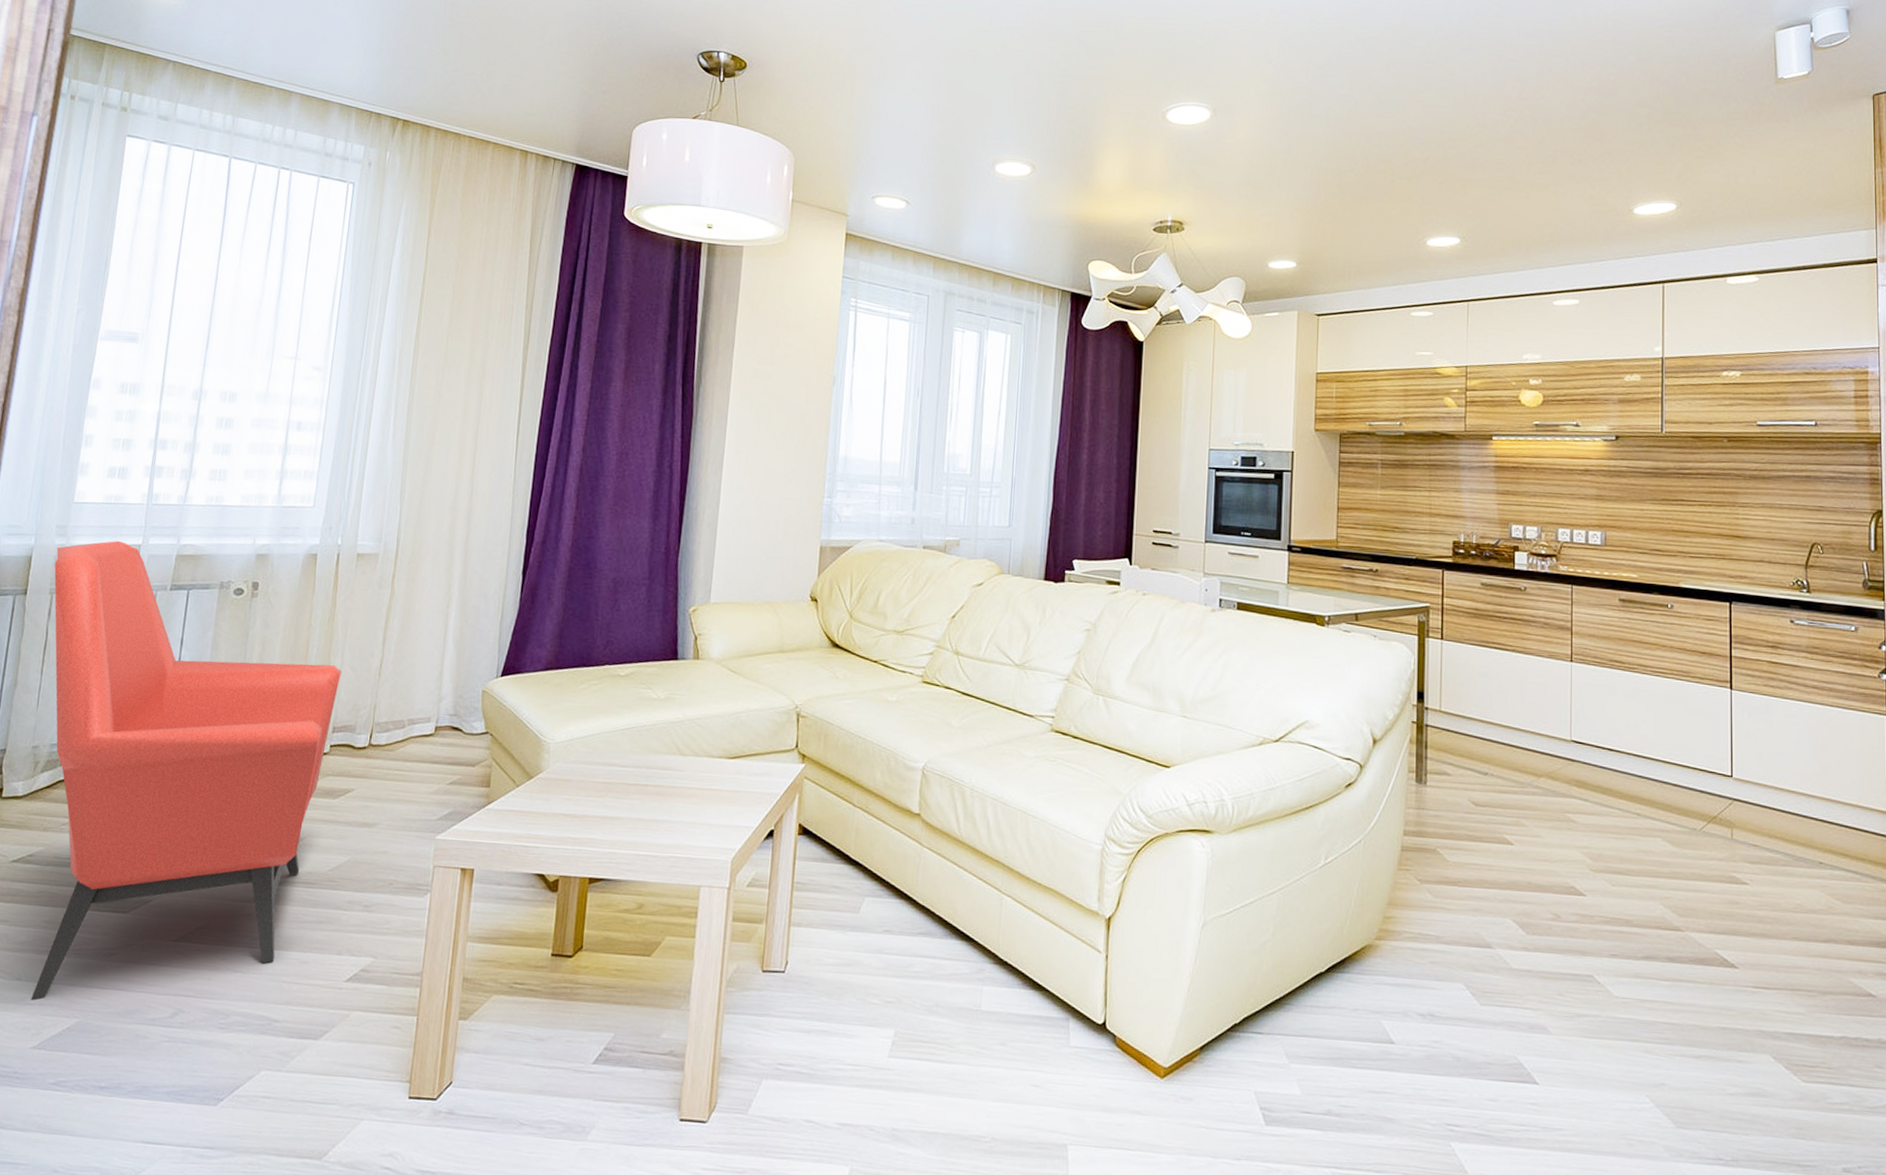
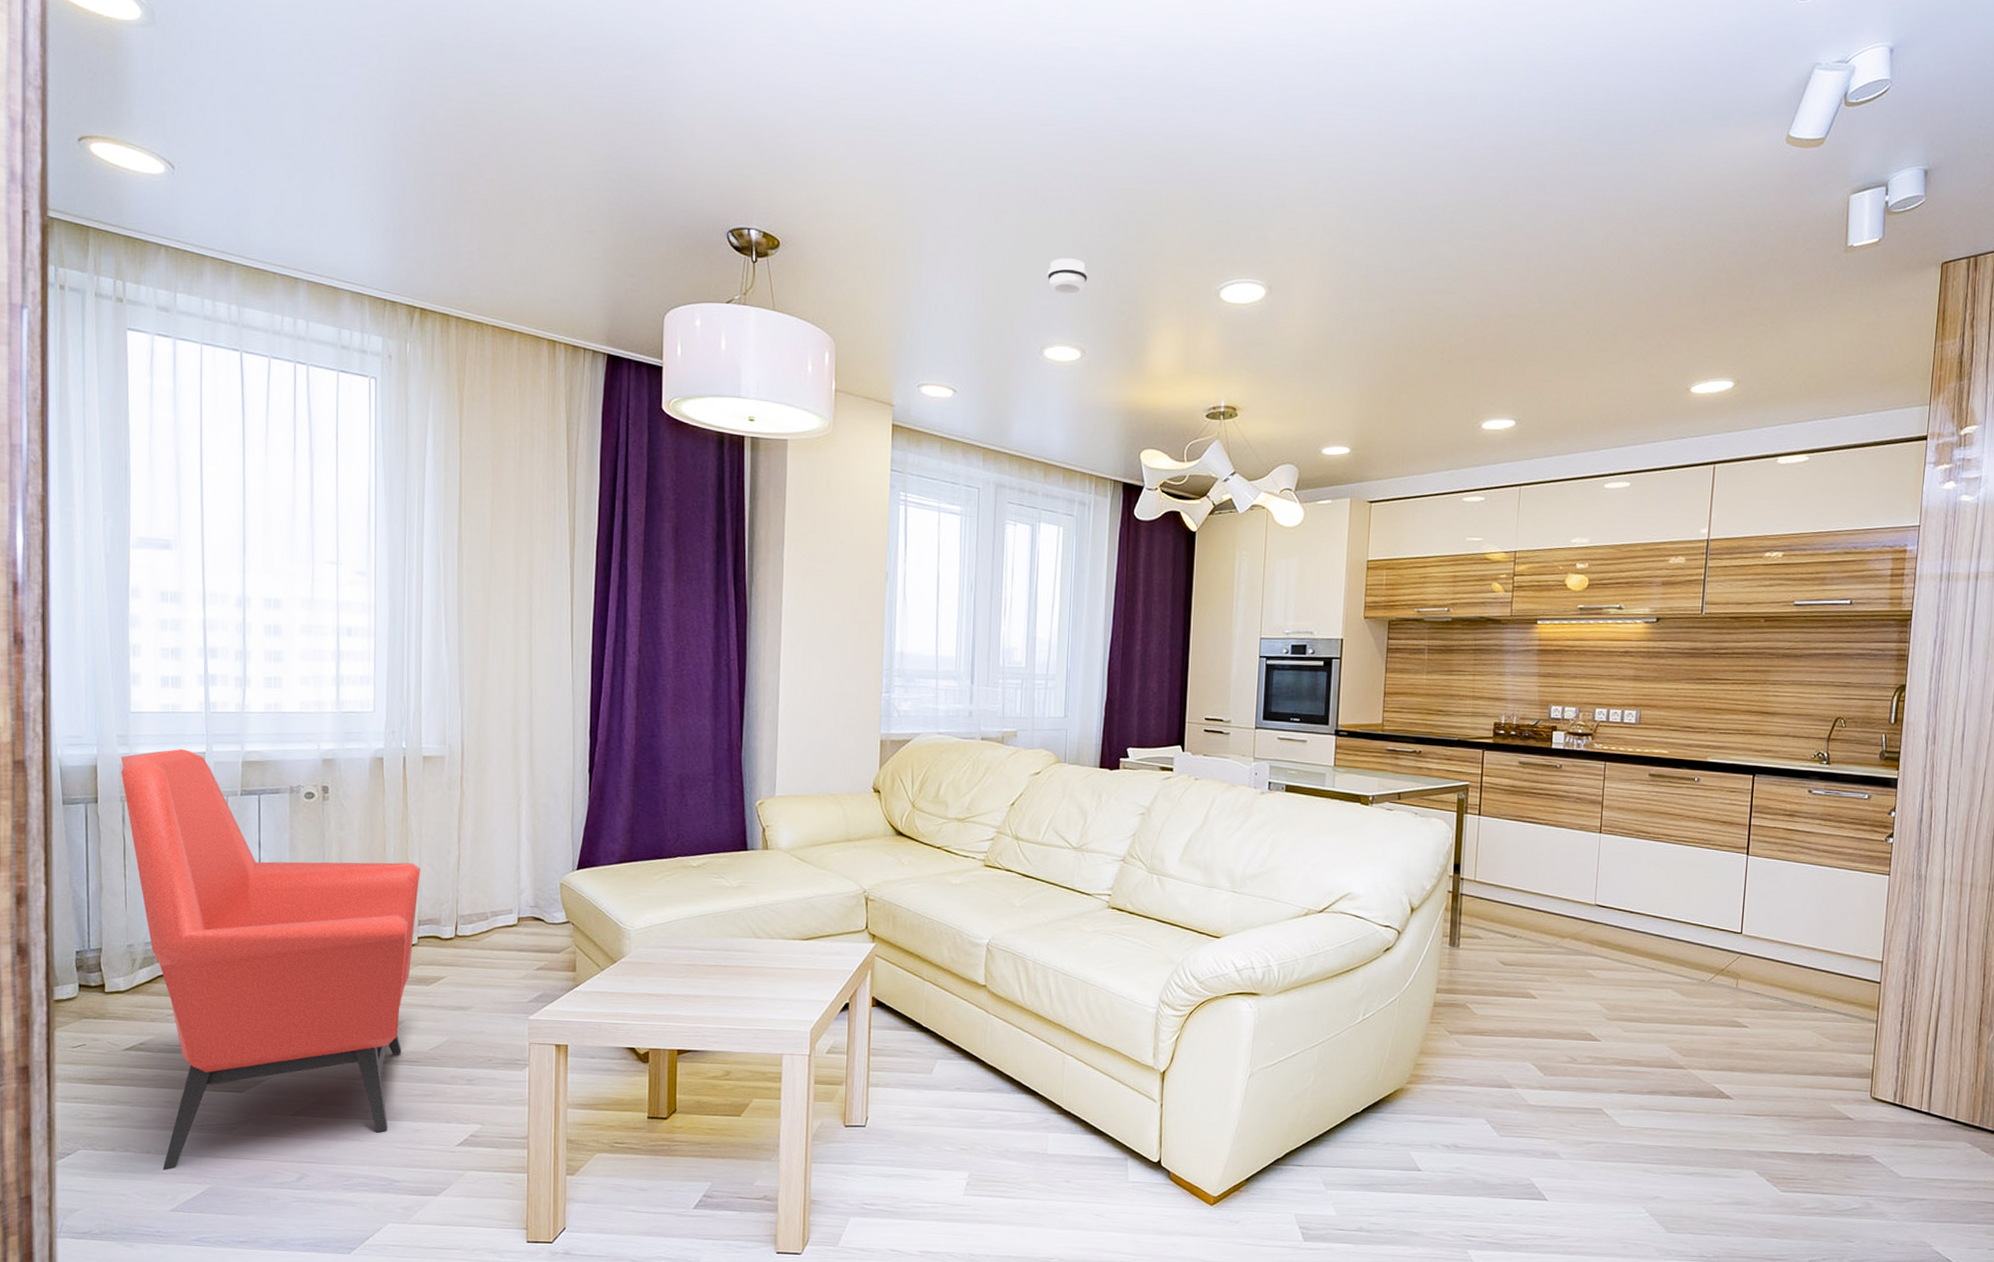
smoke detector: none [1000,81,1039,115] -> present [1047,258,1088,295]

